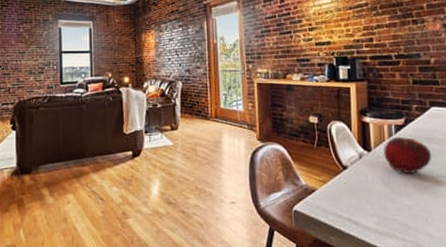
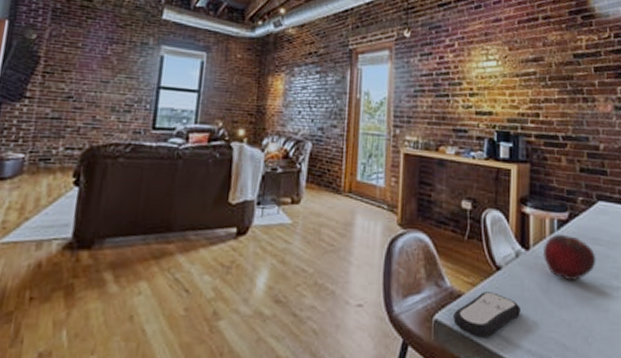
remote control: none [309,187,367,222] -> present [453,291,521,338]

